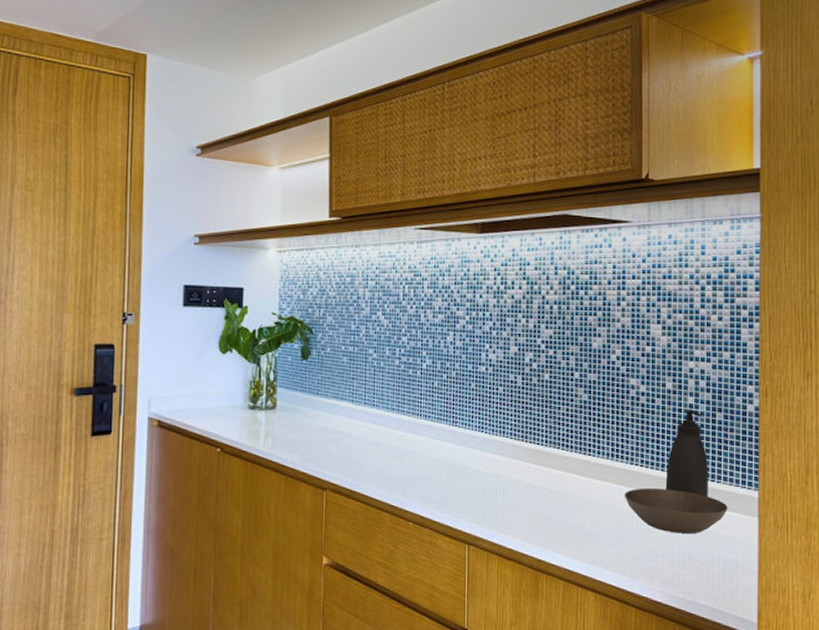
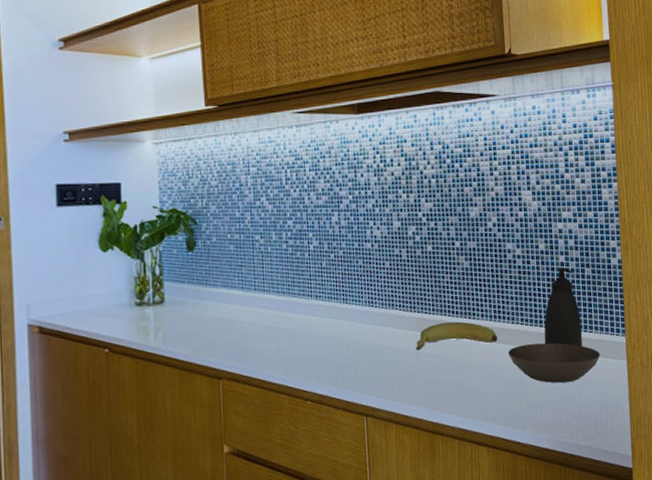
banana: none [525,456,614,483] -> present [416,321,498,350]

